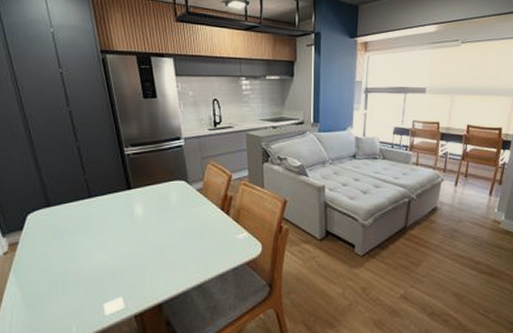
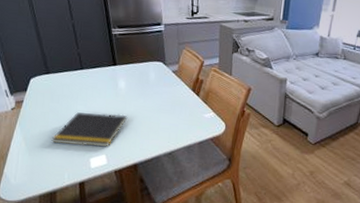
notepad: none [54,246,148,290] -> present [51,112,128,148]

